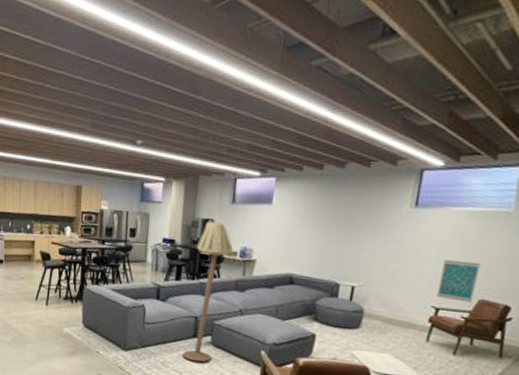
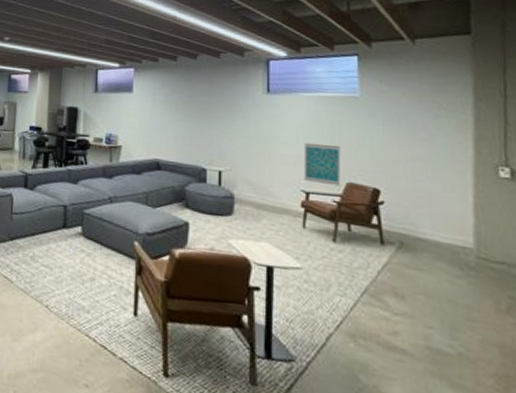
floor lamp: present [182,219,233,362] -> none [52,107,98,256]

